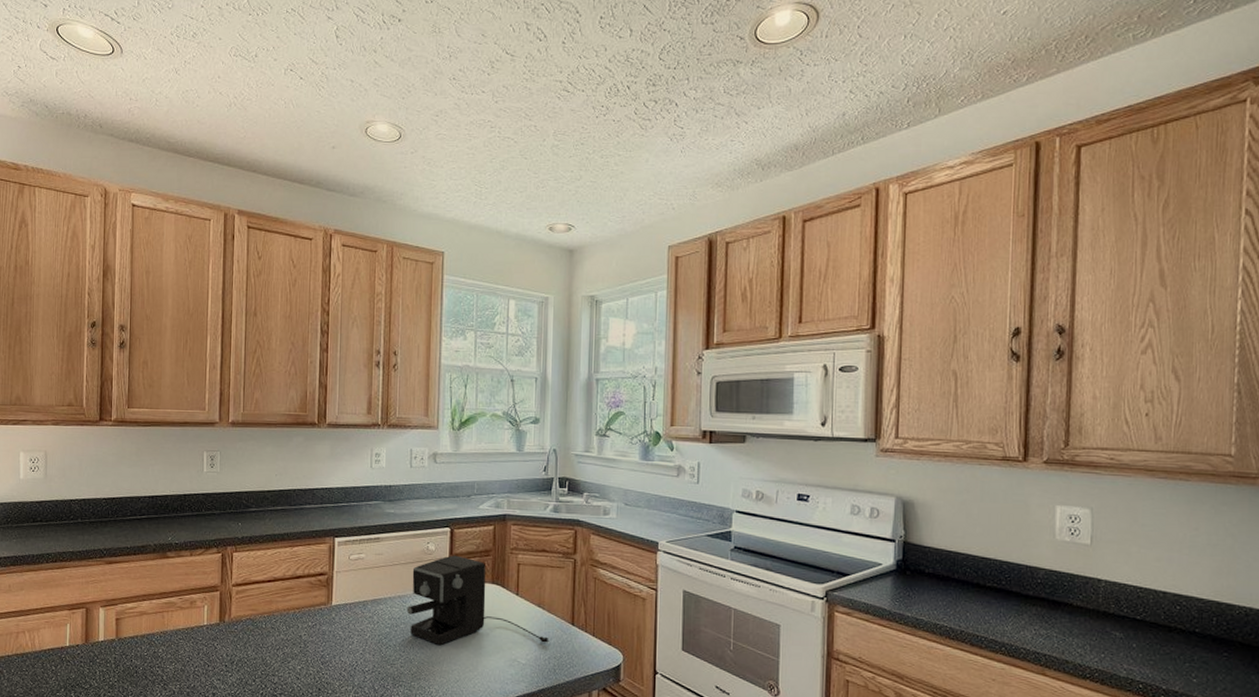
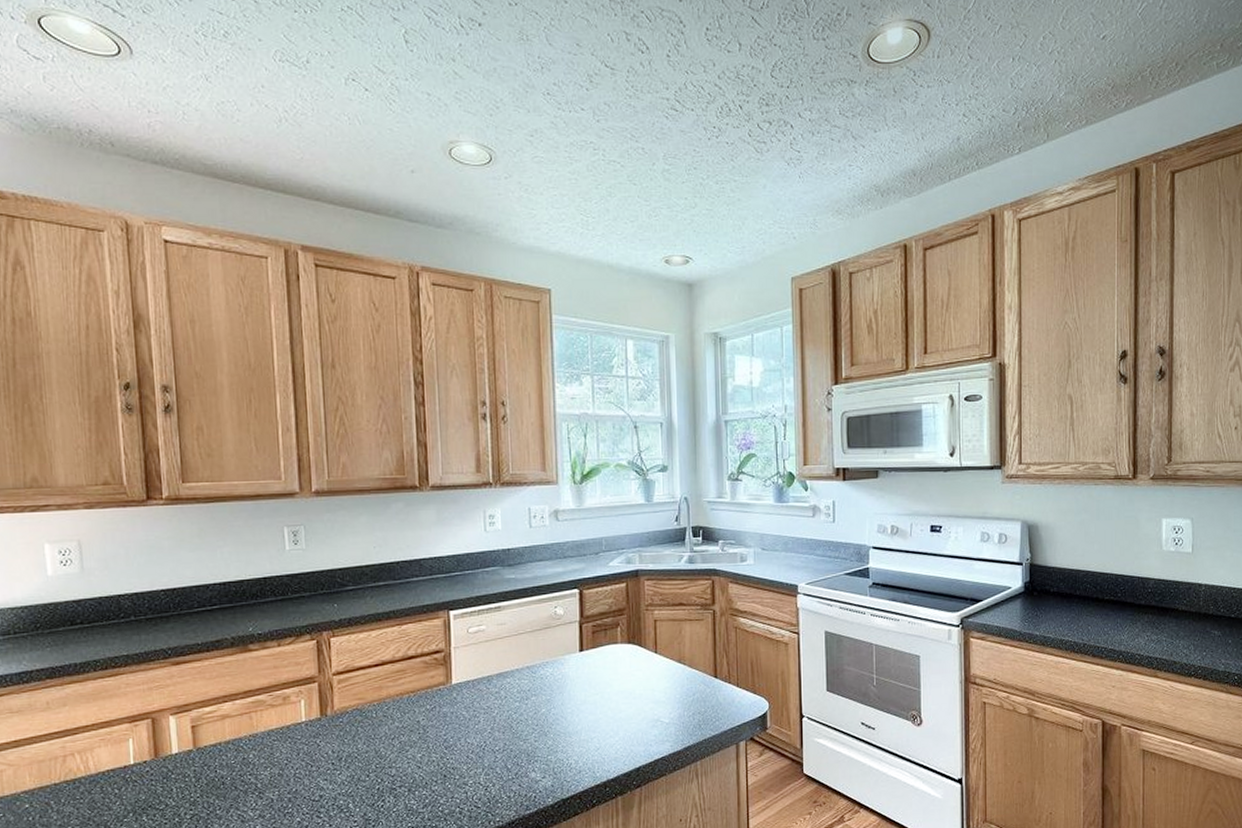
coffee maker: present [406,555,550,646] -> none [536,617,693,715]

